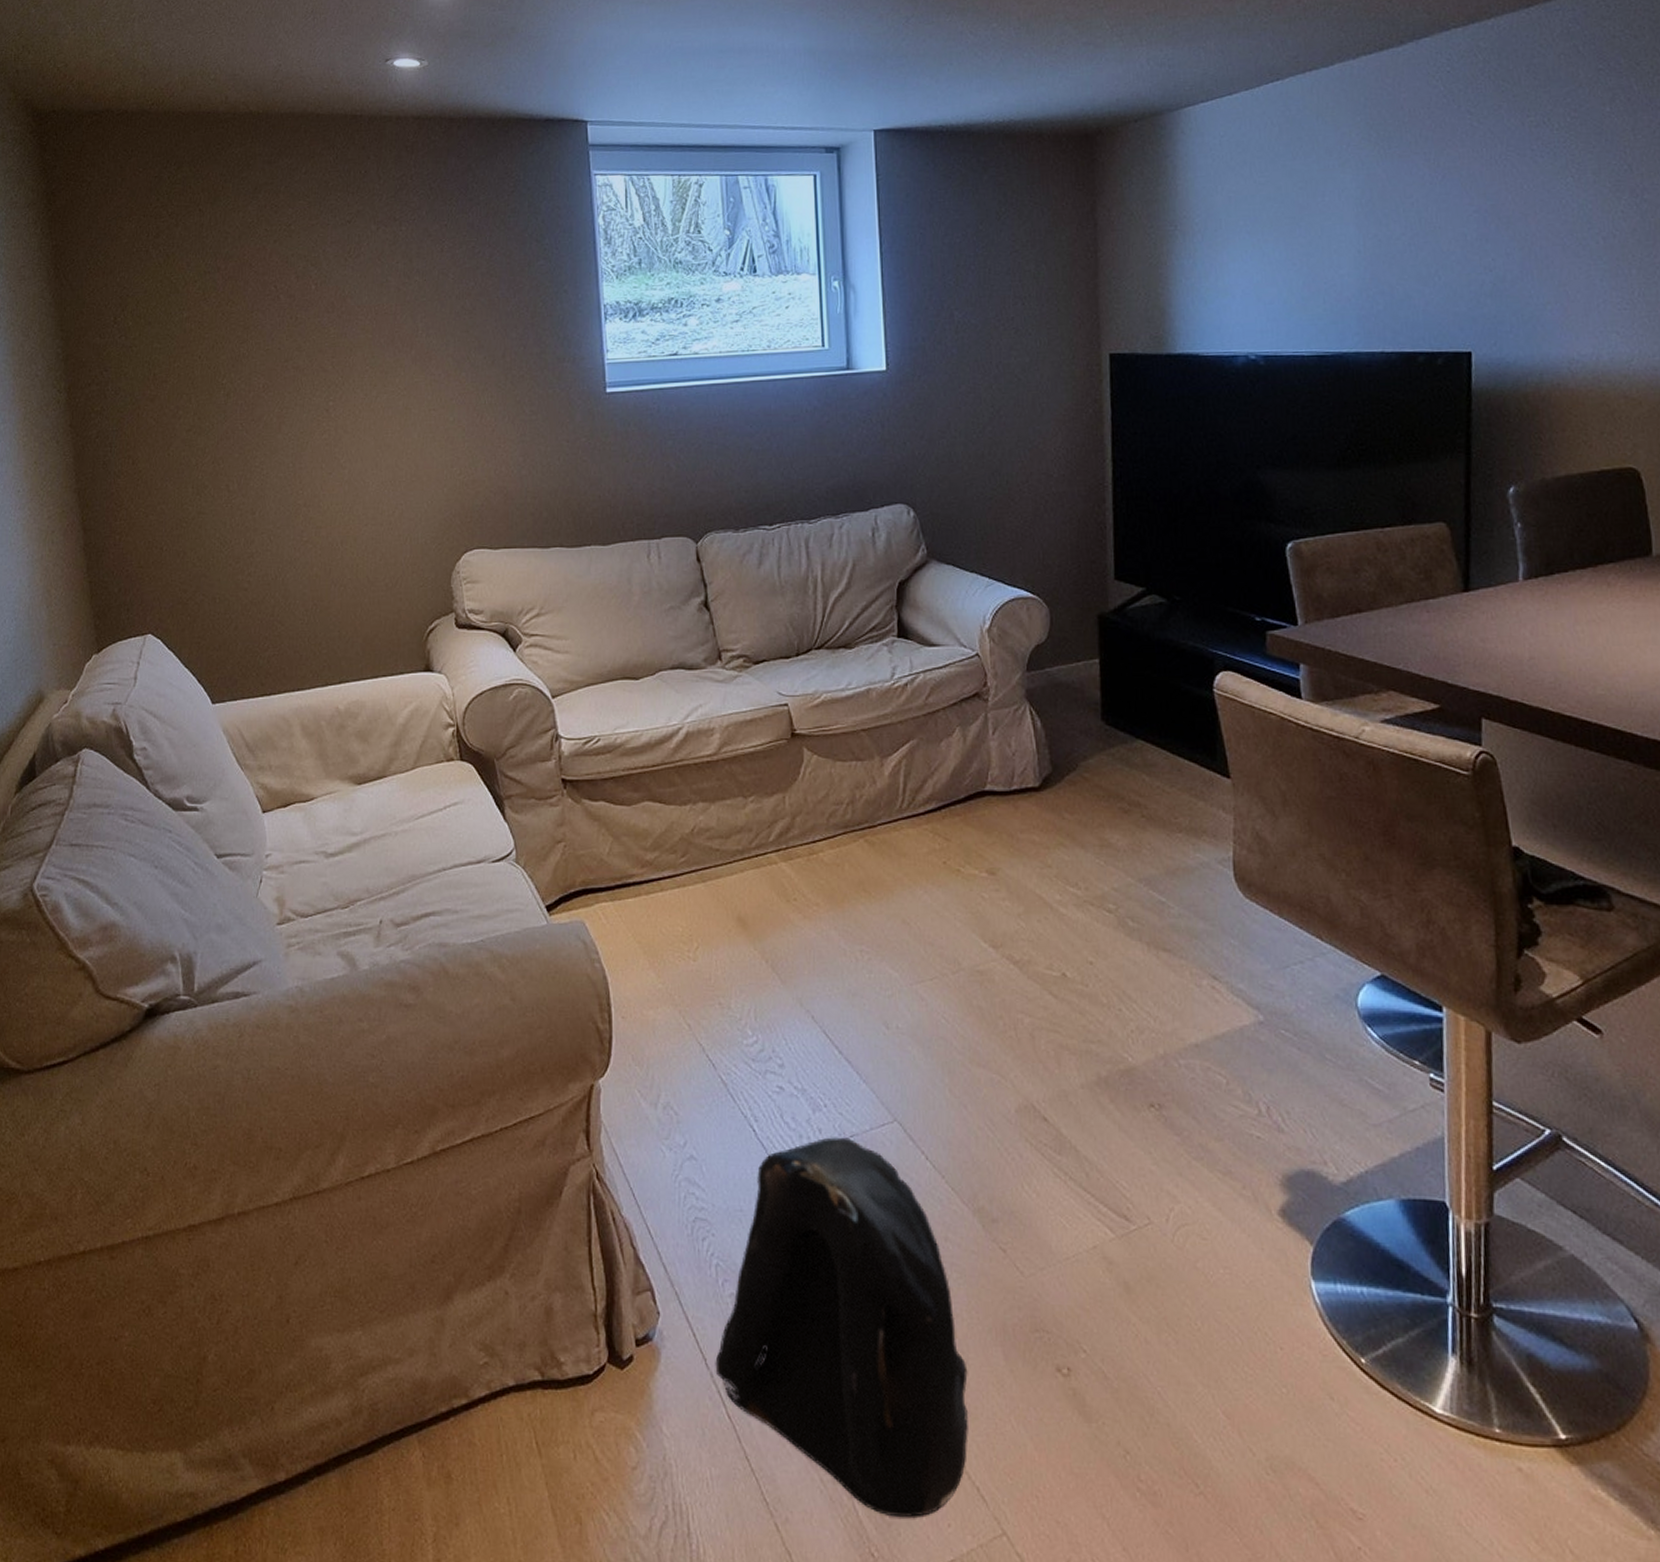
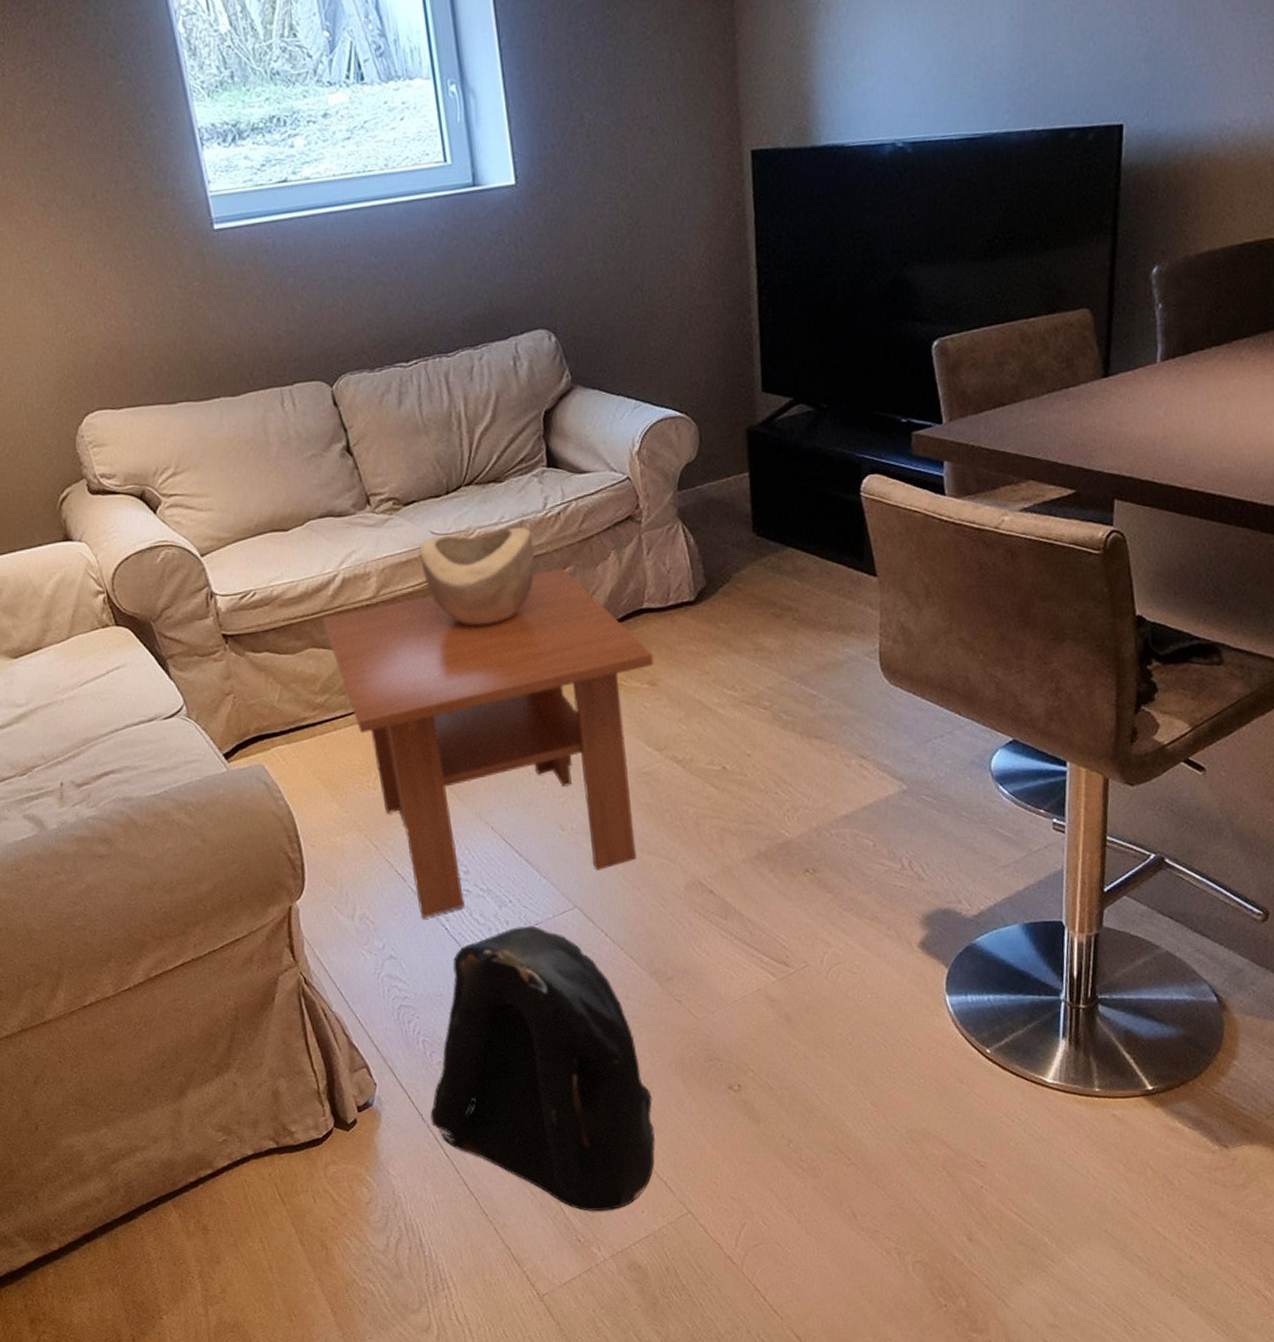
coffee table: none [662,740,994,1116] -> present [322,568,654,919]
decorative bowl: none [765,695,879,793] -> present [419,526,535,626]

